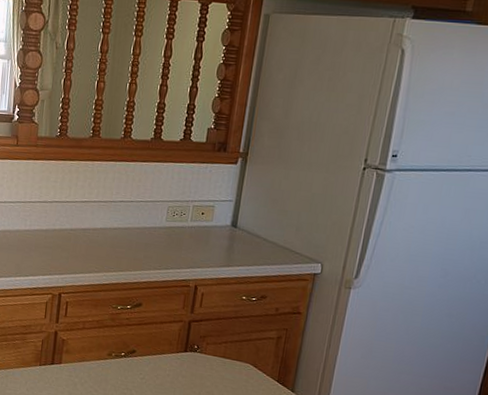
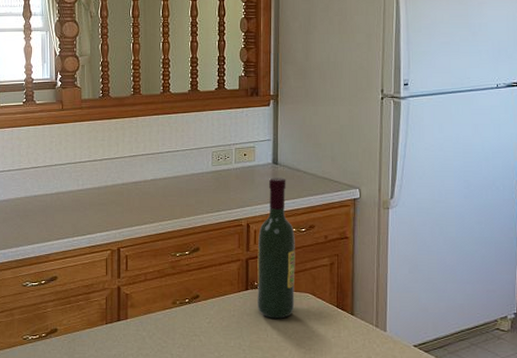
wine bottle: none [194,240,244,385] -> present [257,177,295,319]

